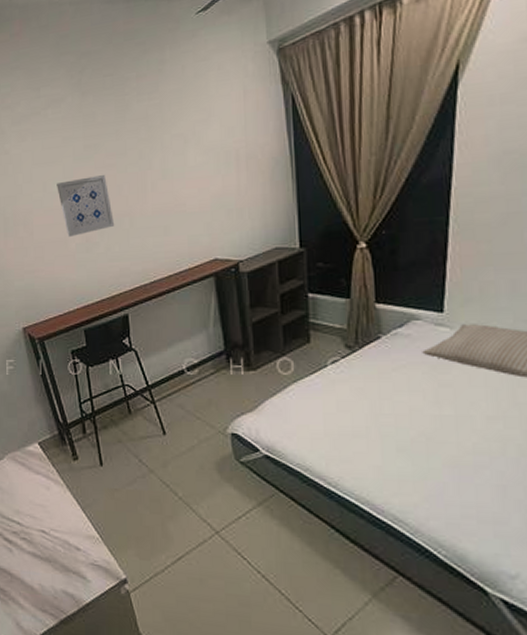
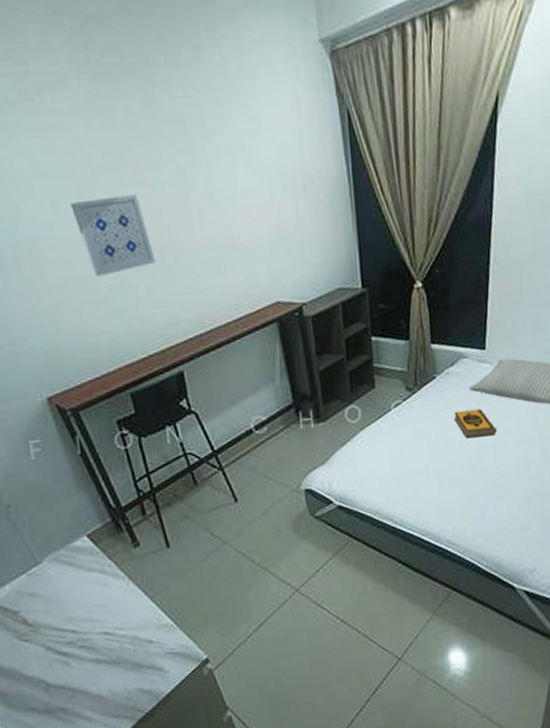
hardback book: none [403,375,460,406] -> present [454,408,497,439]

